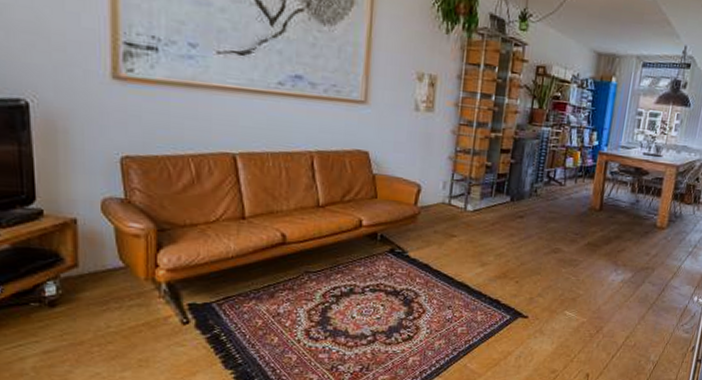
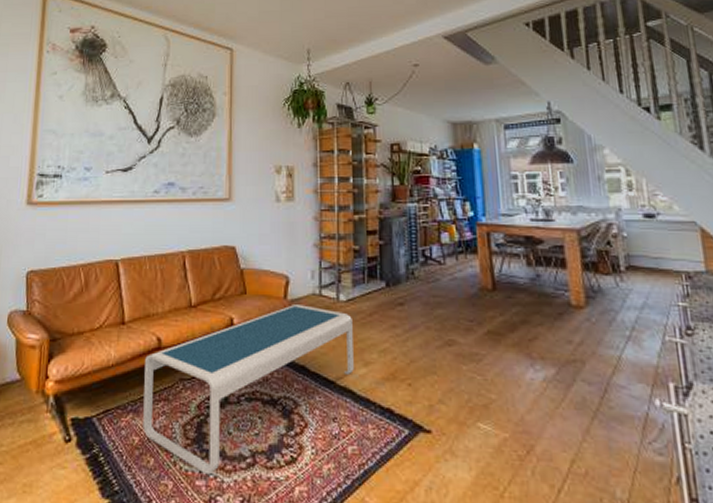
coffee table: none [266,211,476,350] -> present [143,305,354,475]

